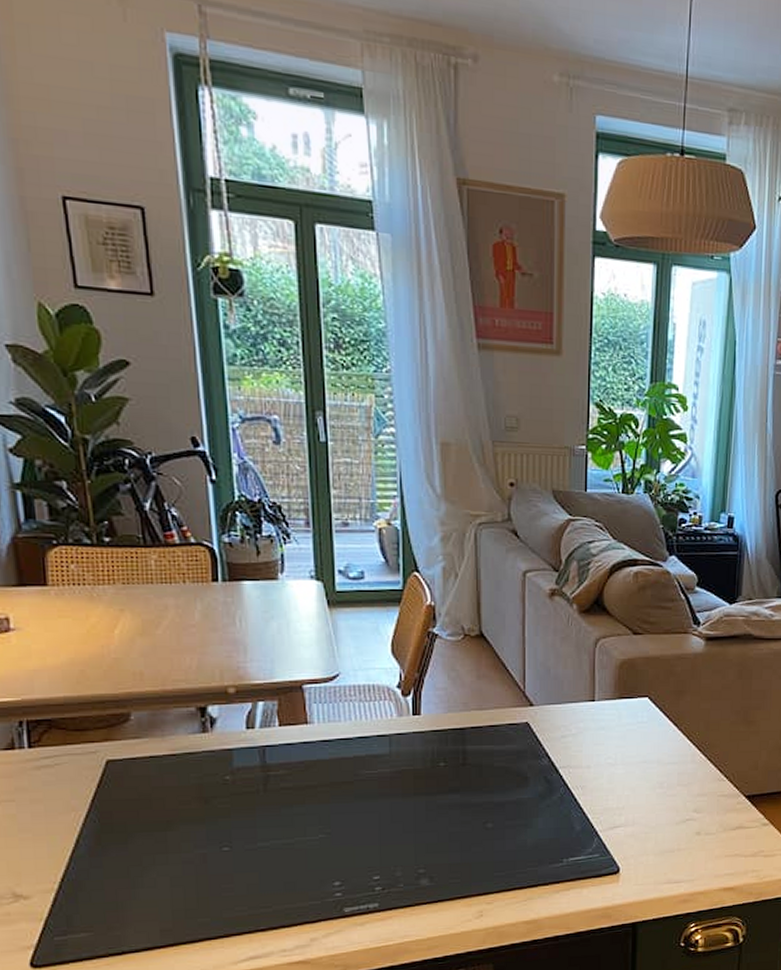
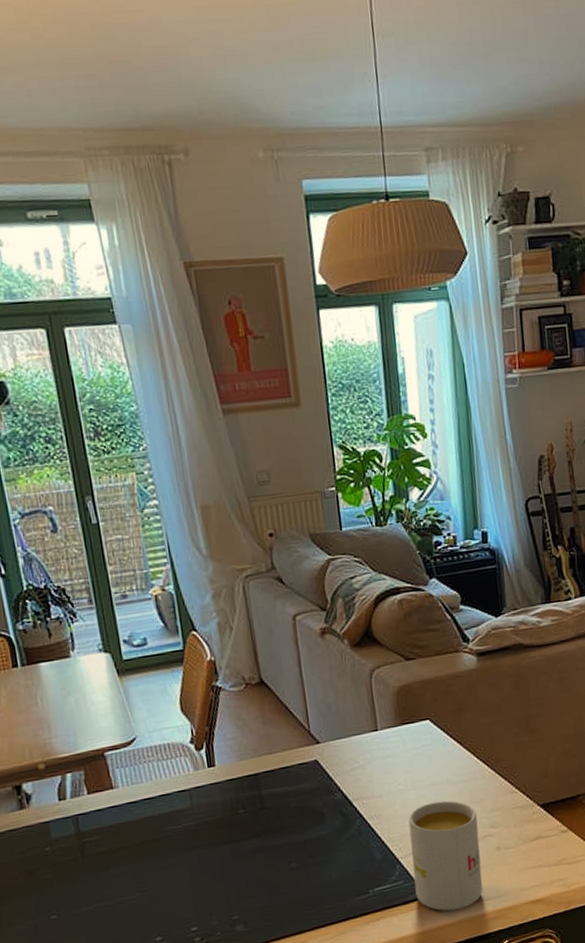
mug: none [610,780,682,889] -> present [408,800,483,911]

